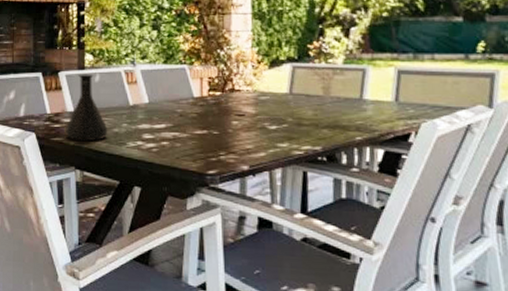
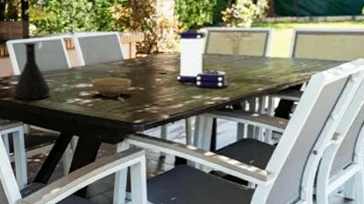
bowl: none [156,118,204,147] -> present [91,77,132,101]
lantern: none [255,64,319,135] -> present [176,28,228,89]

